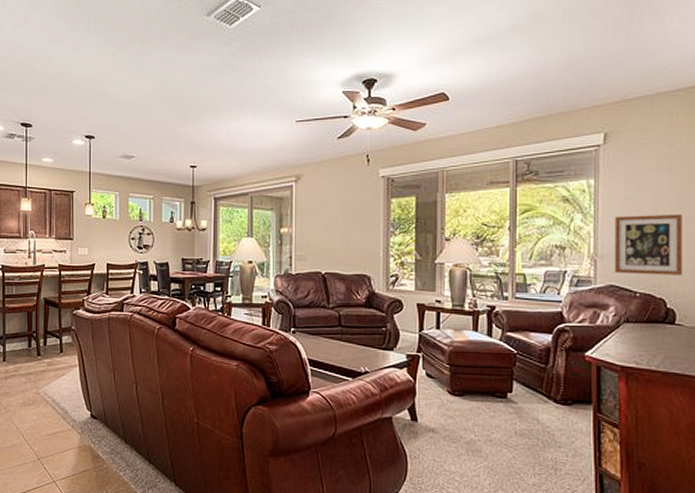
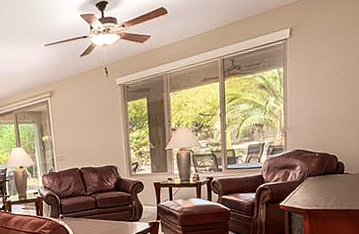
wall art: present [614,213,682,275] -> none [299,87,349,140]

